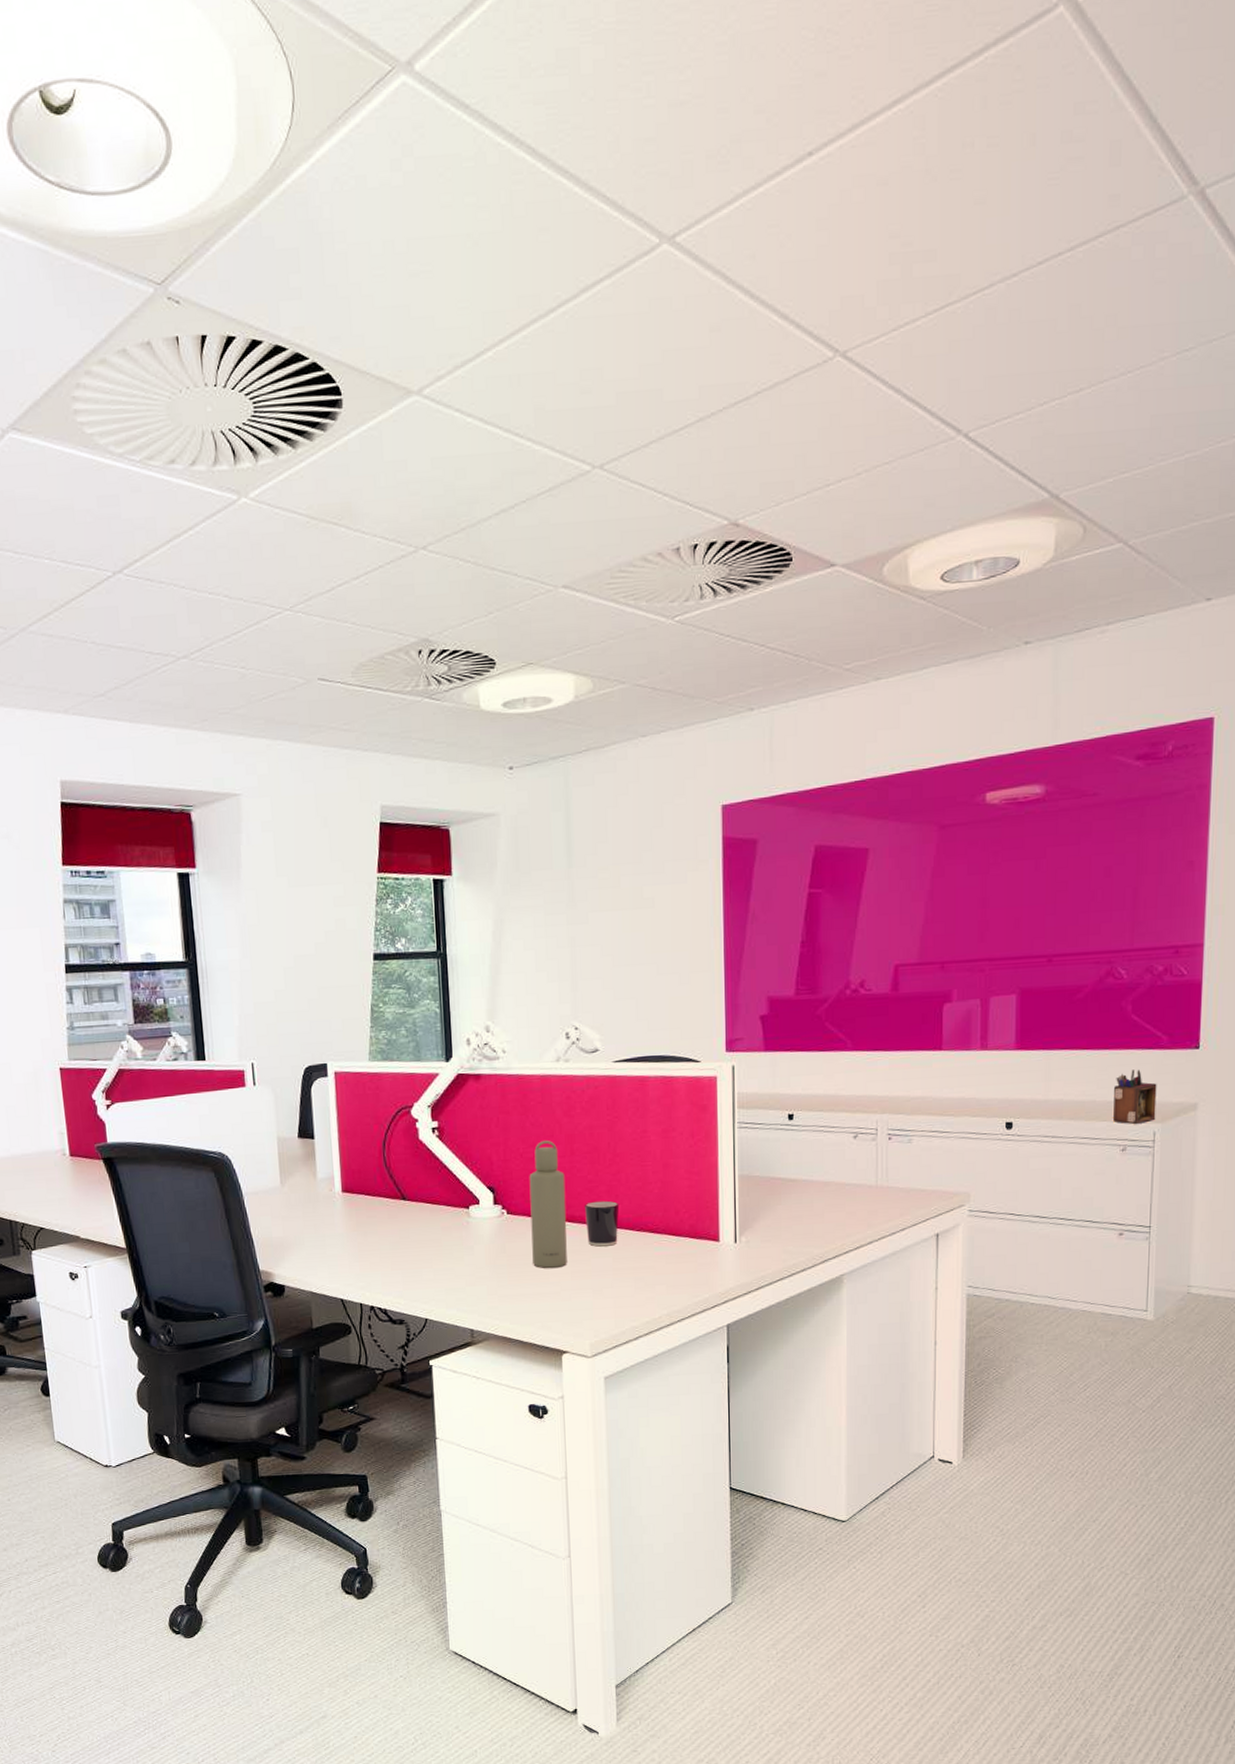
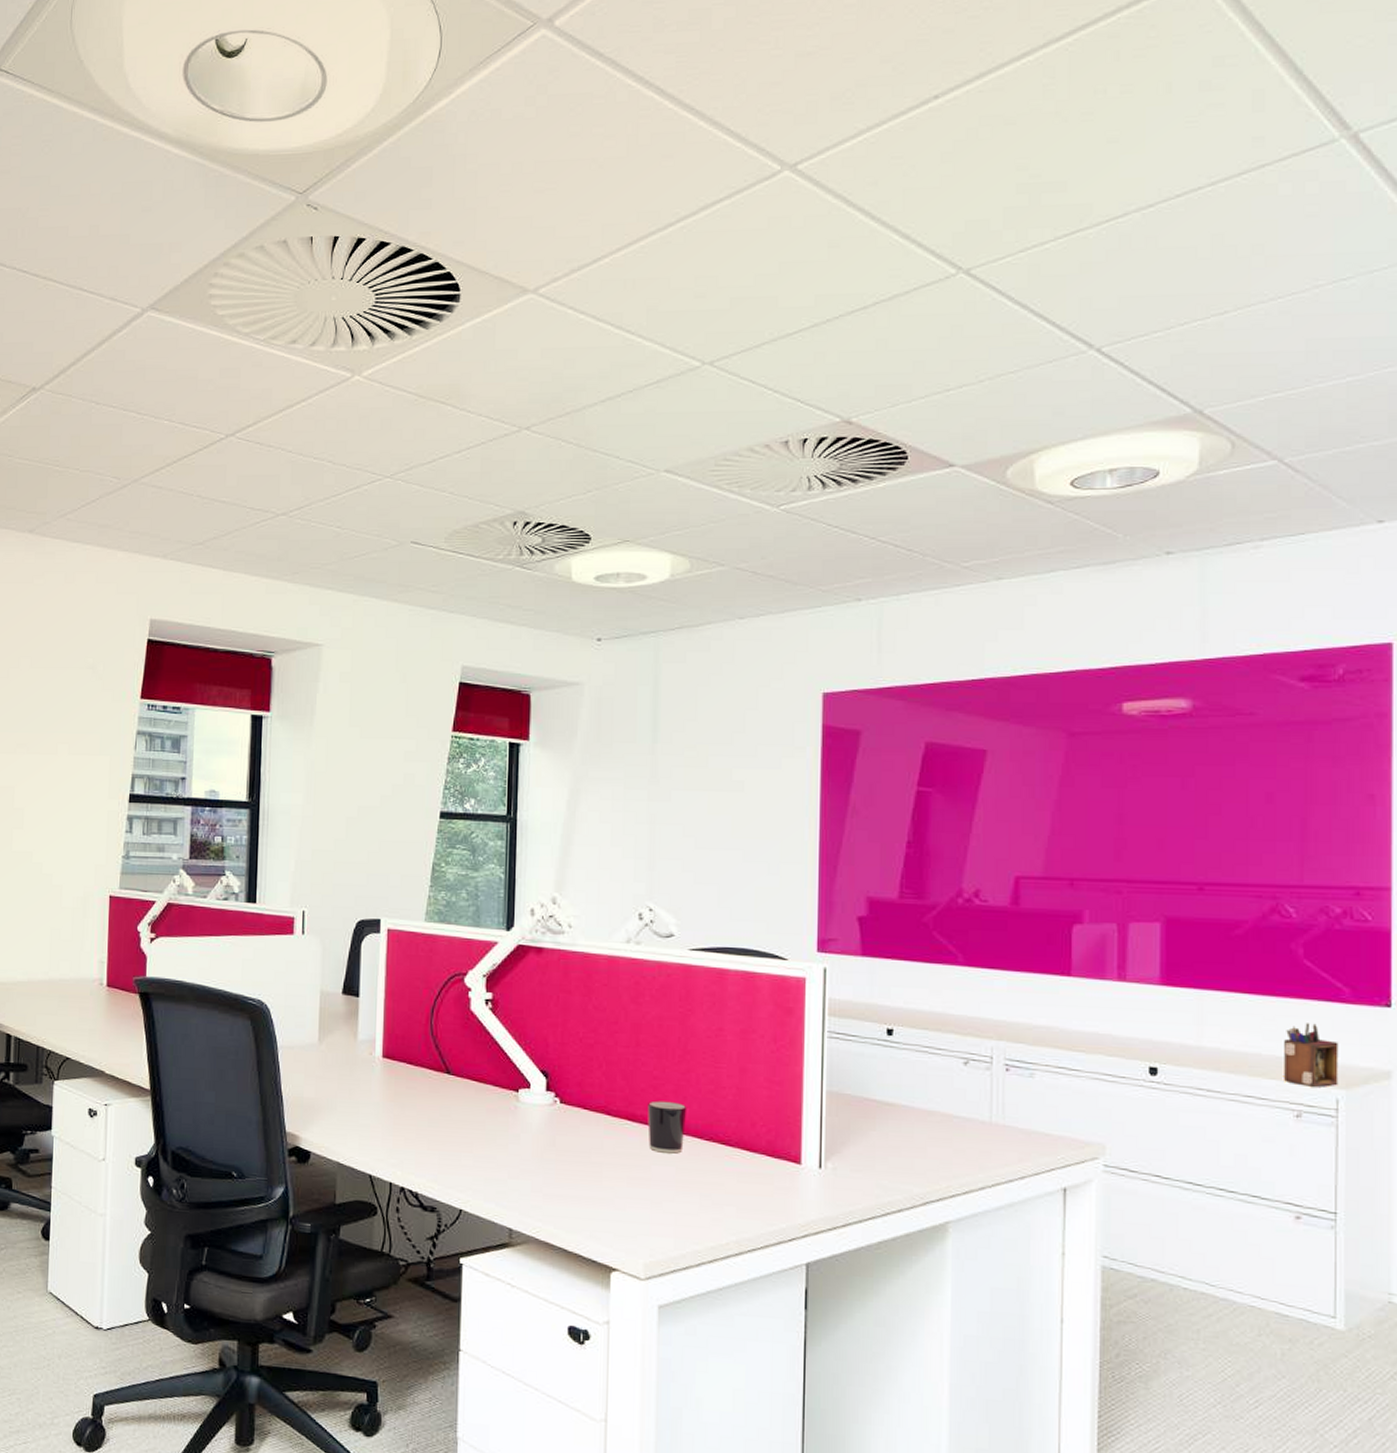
bottle: present [529,1140,567,1269] -> none [585,1027,628,1171]

